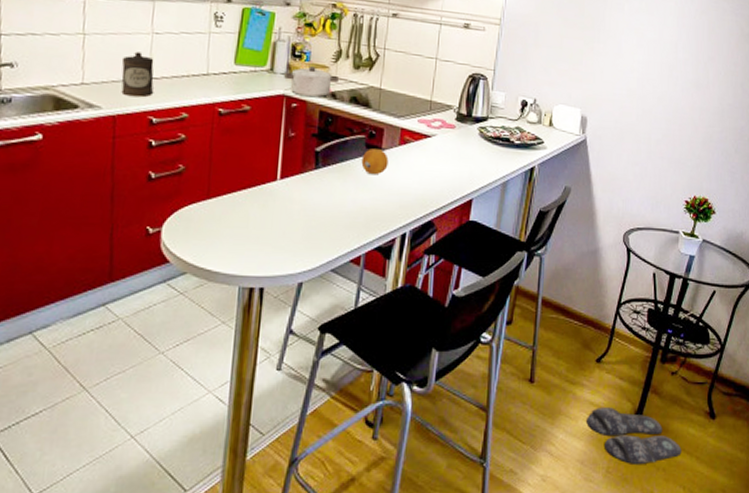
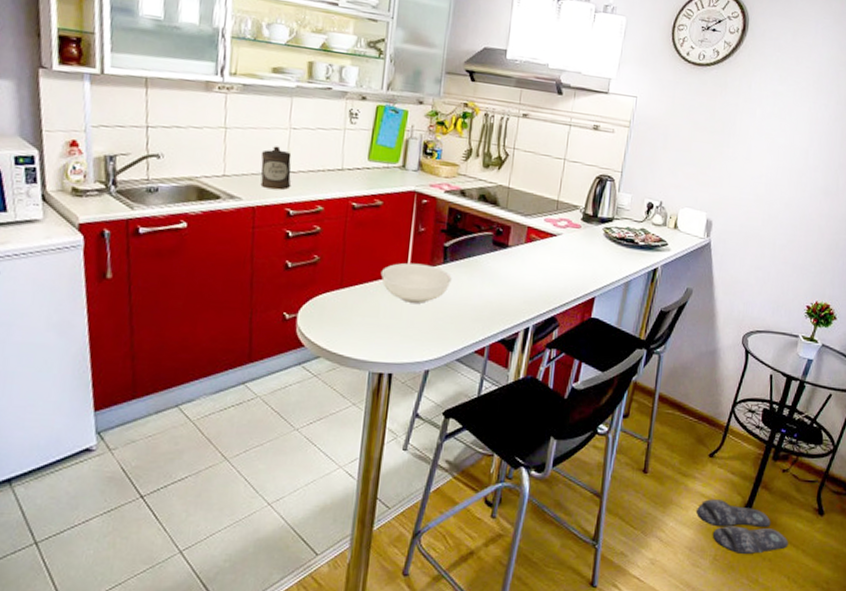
bowl: none [249,169,324,212] -> present [380,262,452,304]
cooking pot: present [284,66,339,98] -> none [416,164,468,195]
fruit: present [361,149,389,175] -> none [488,245,515,271]

